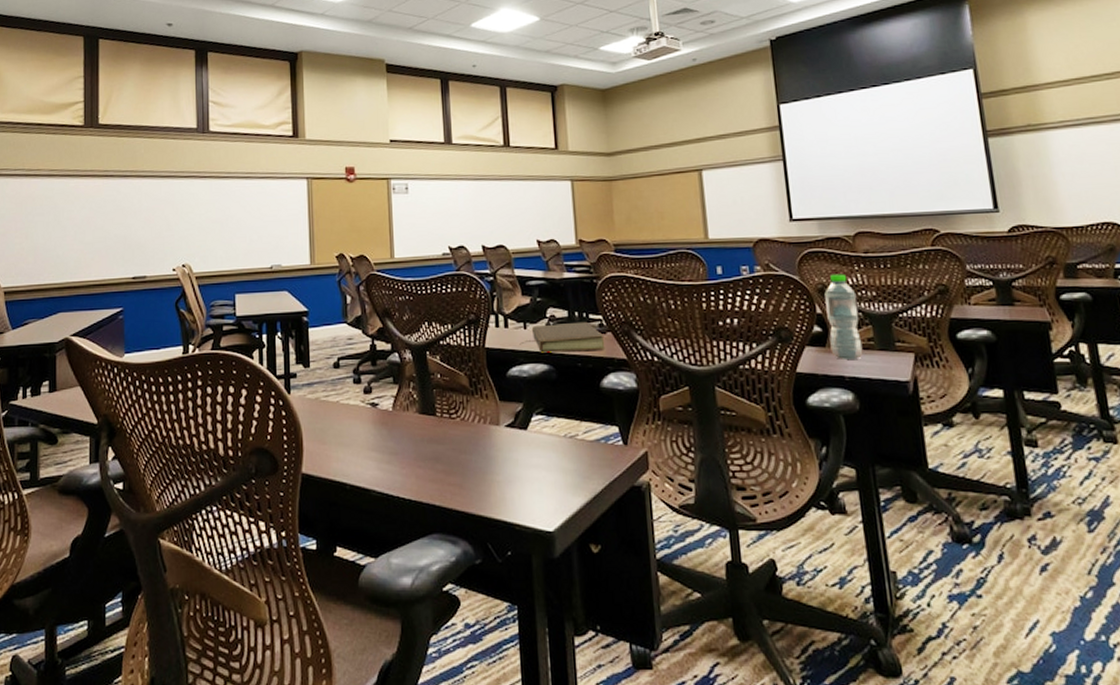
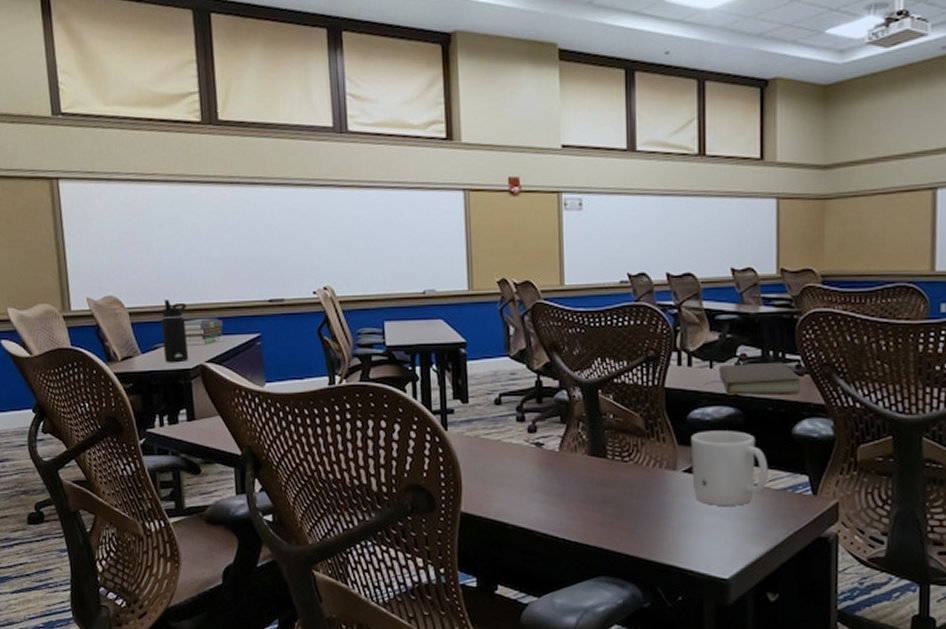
water bottle: none [32,279,58,336] -> present [161,299,189,362]
books: none [54,294,90,321] -> present [184,317,225,346]
mug: none [510,386,583,458] -> present [690,431,768,506]

